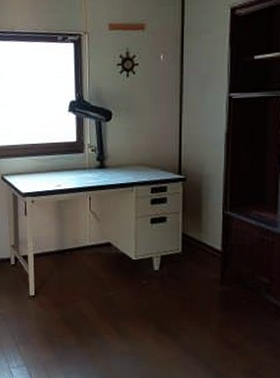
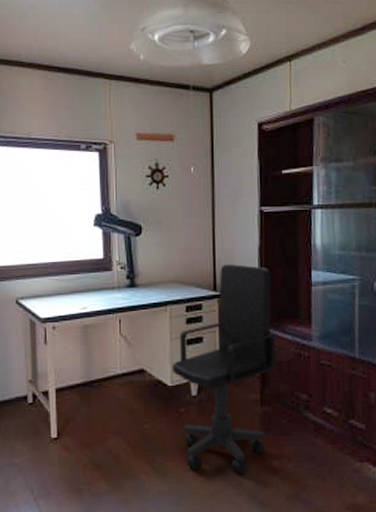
office chair: none [137,150,238,346] -> present [173,264,276,475]

